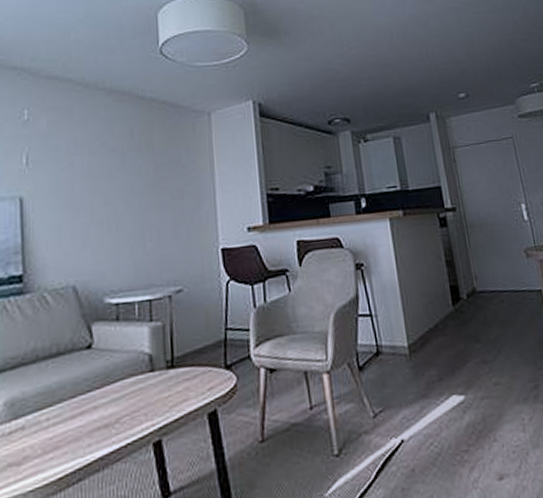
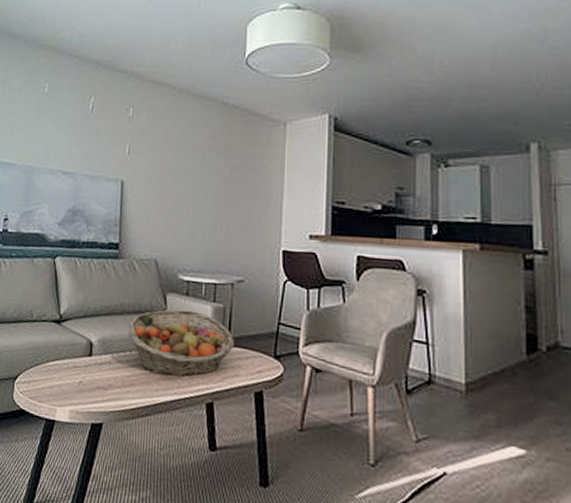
fruit basket: none [44,337,179,427] -> present [128,309,234,377]

